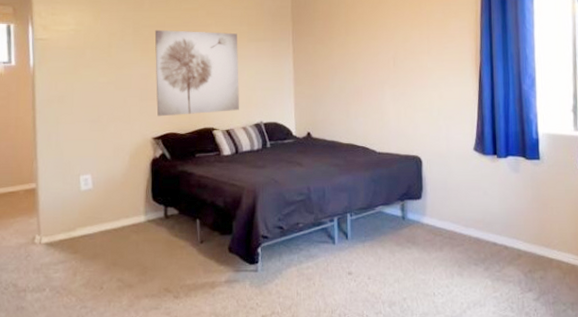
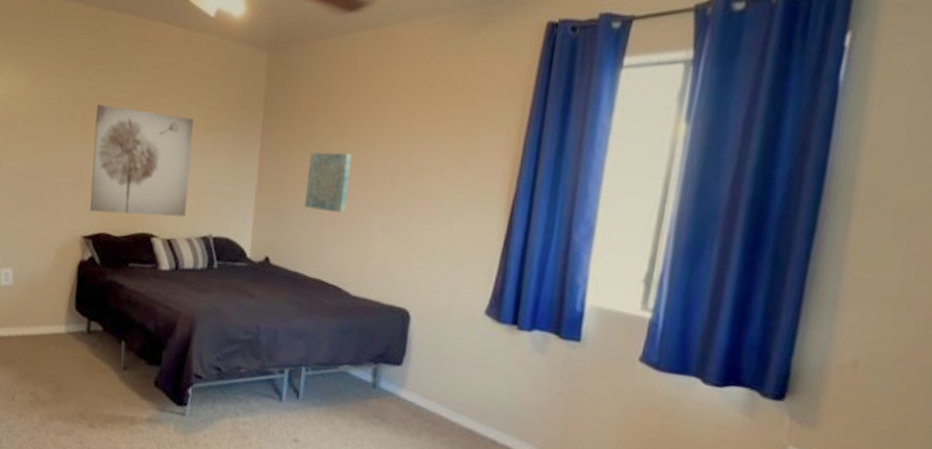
wall art: none [331,47,363,92] -> present [305,152,352,213]

